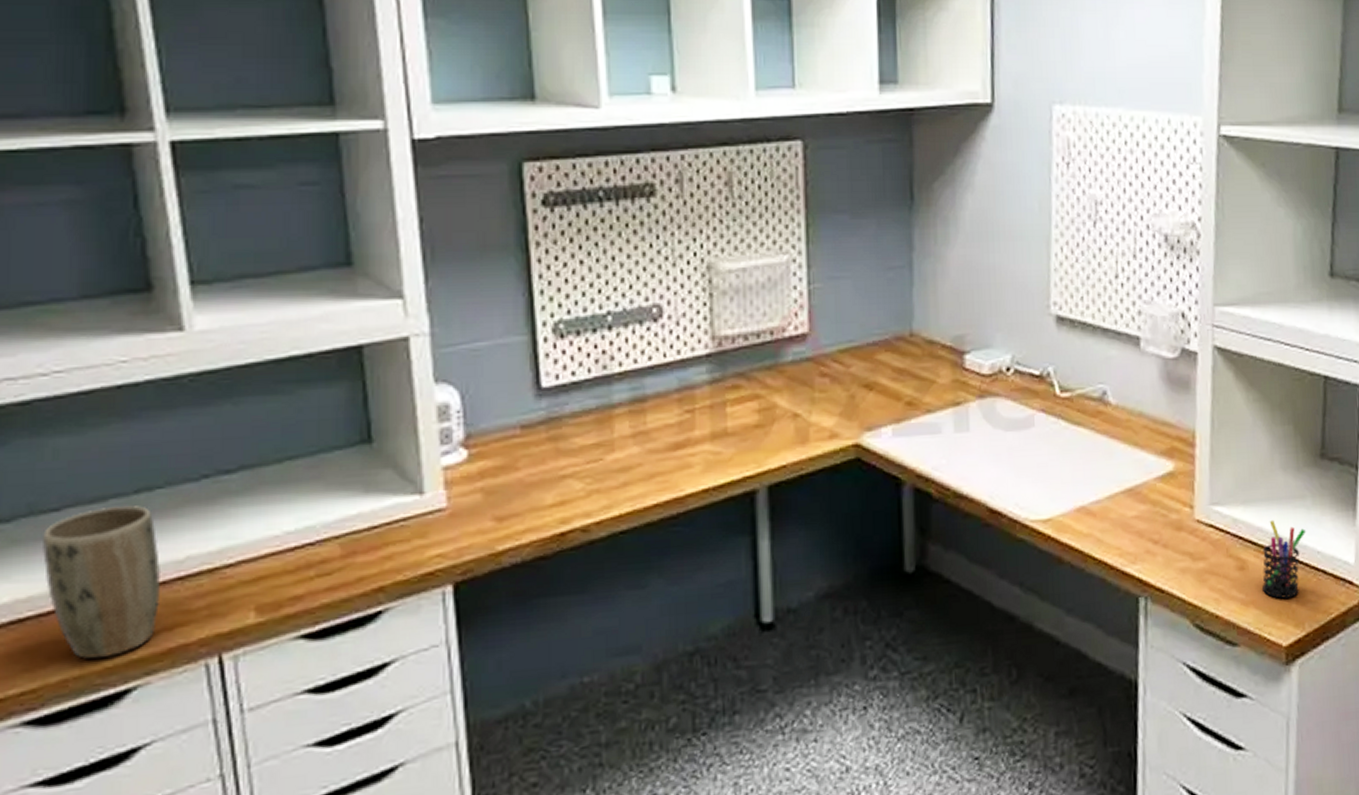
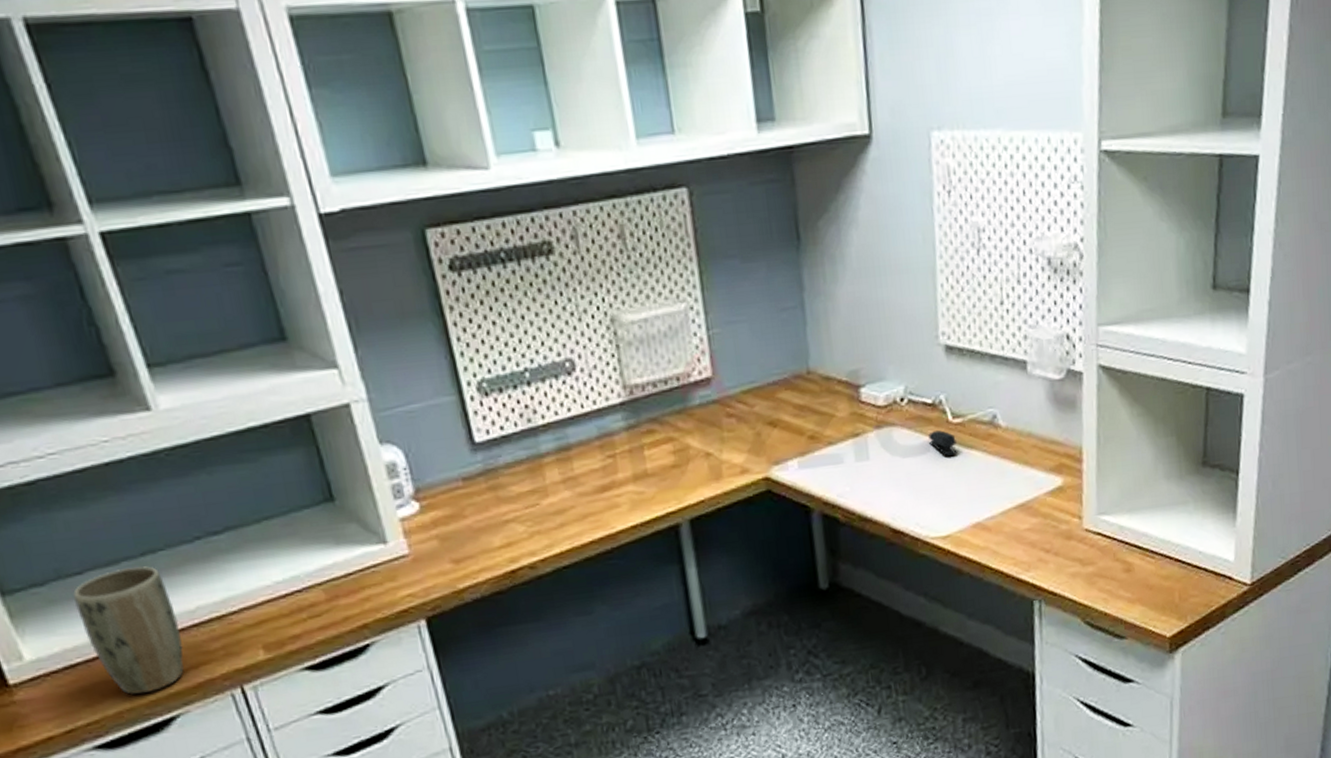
stapler: none [1034,404,1064,432] -> present [928,430,957,456]
pen holder: present [1262,519,1307,599] -> none [1147,525,1189,596]

